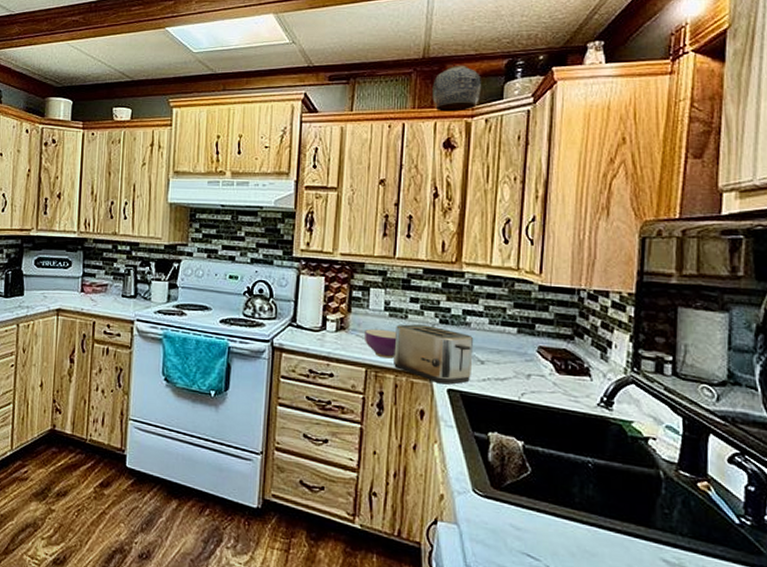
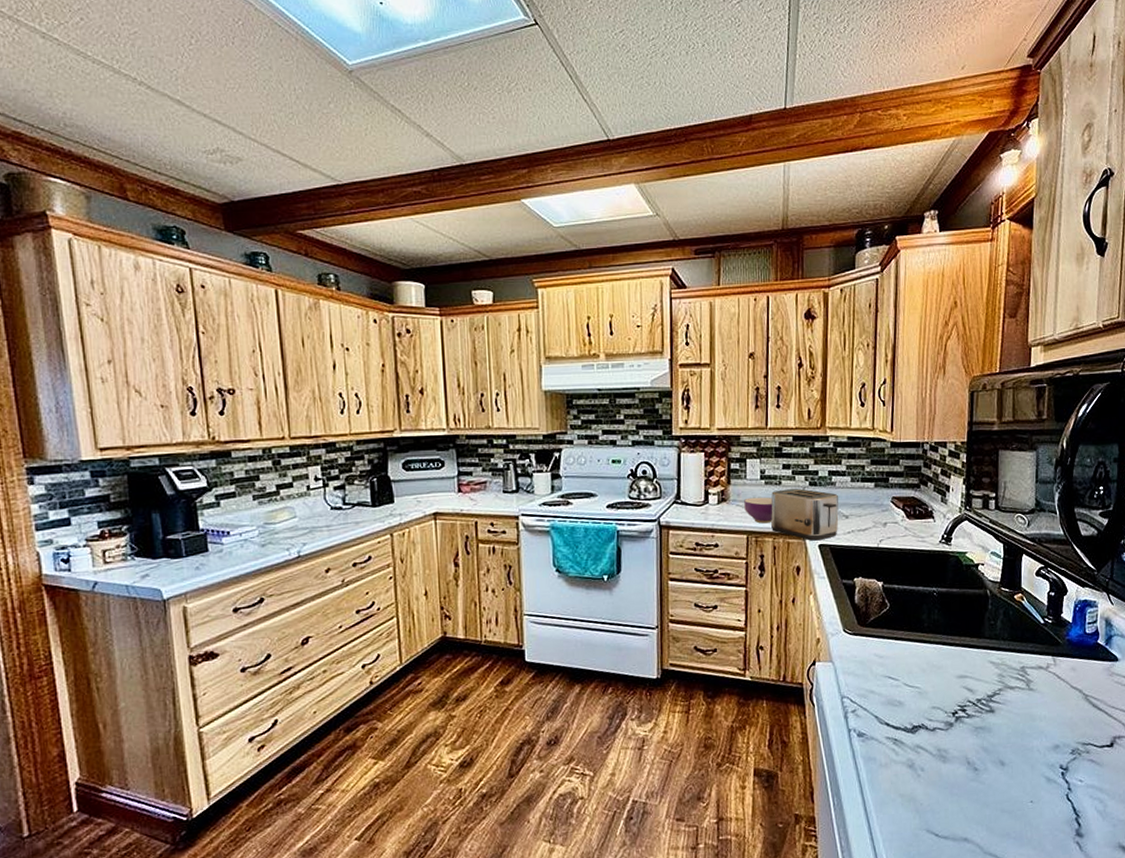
decorative jar: present [432,65,481,112] -> none [792,235,836,283]

